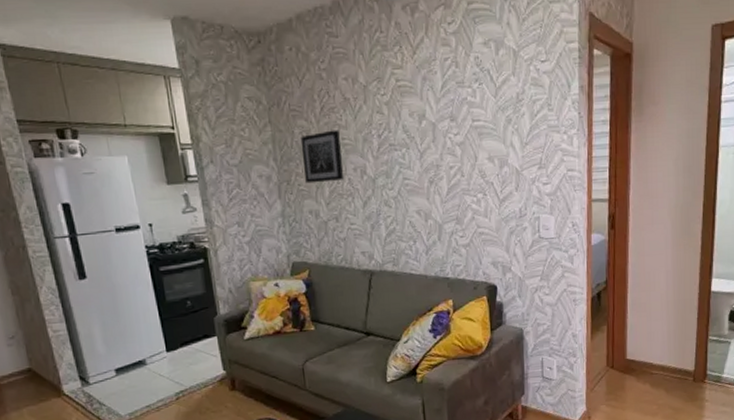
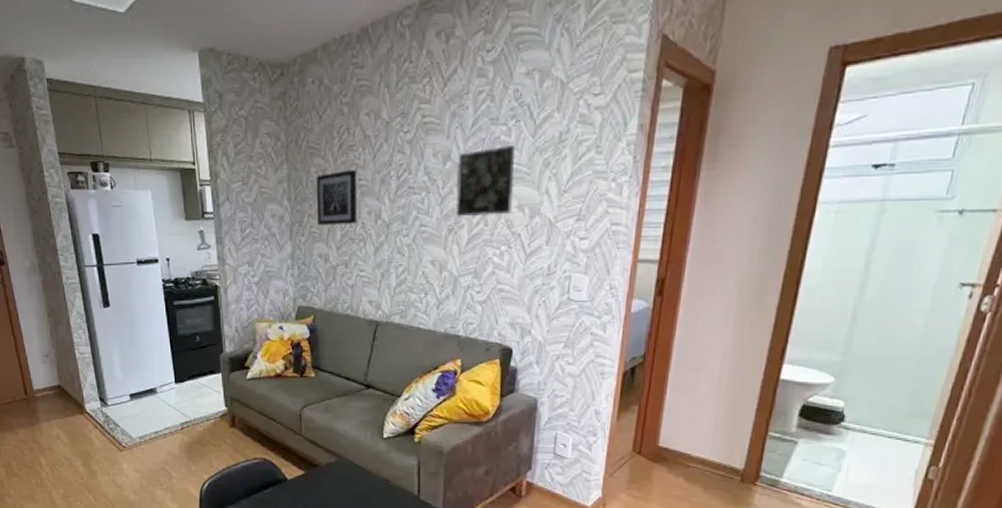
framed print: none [432,104,484,170] -> present [455,144,515,217]

